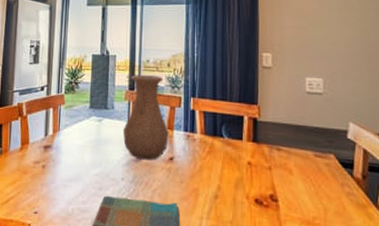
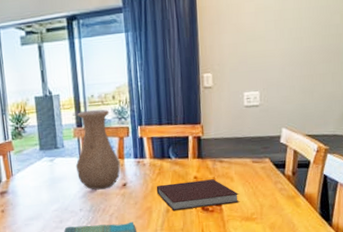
notebook: none [205,165,299,201] -> present [156,179,239,210]

